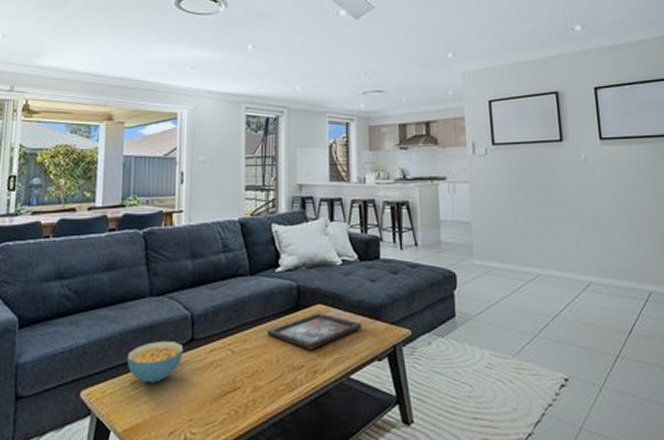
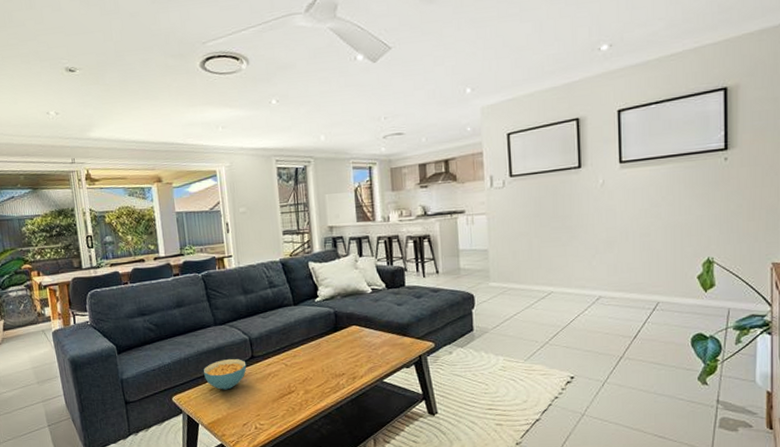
decorative tray: present [267,313,363,351] -> none [312,332,392,362]

